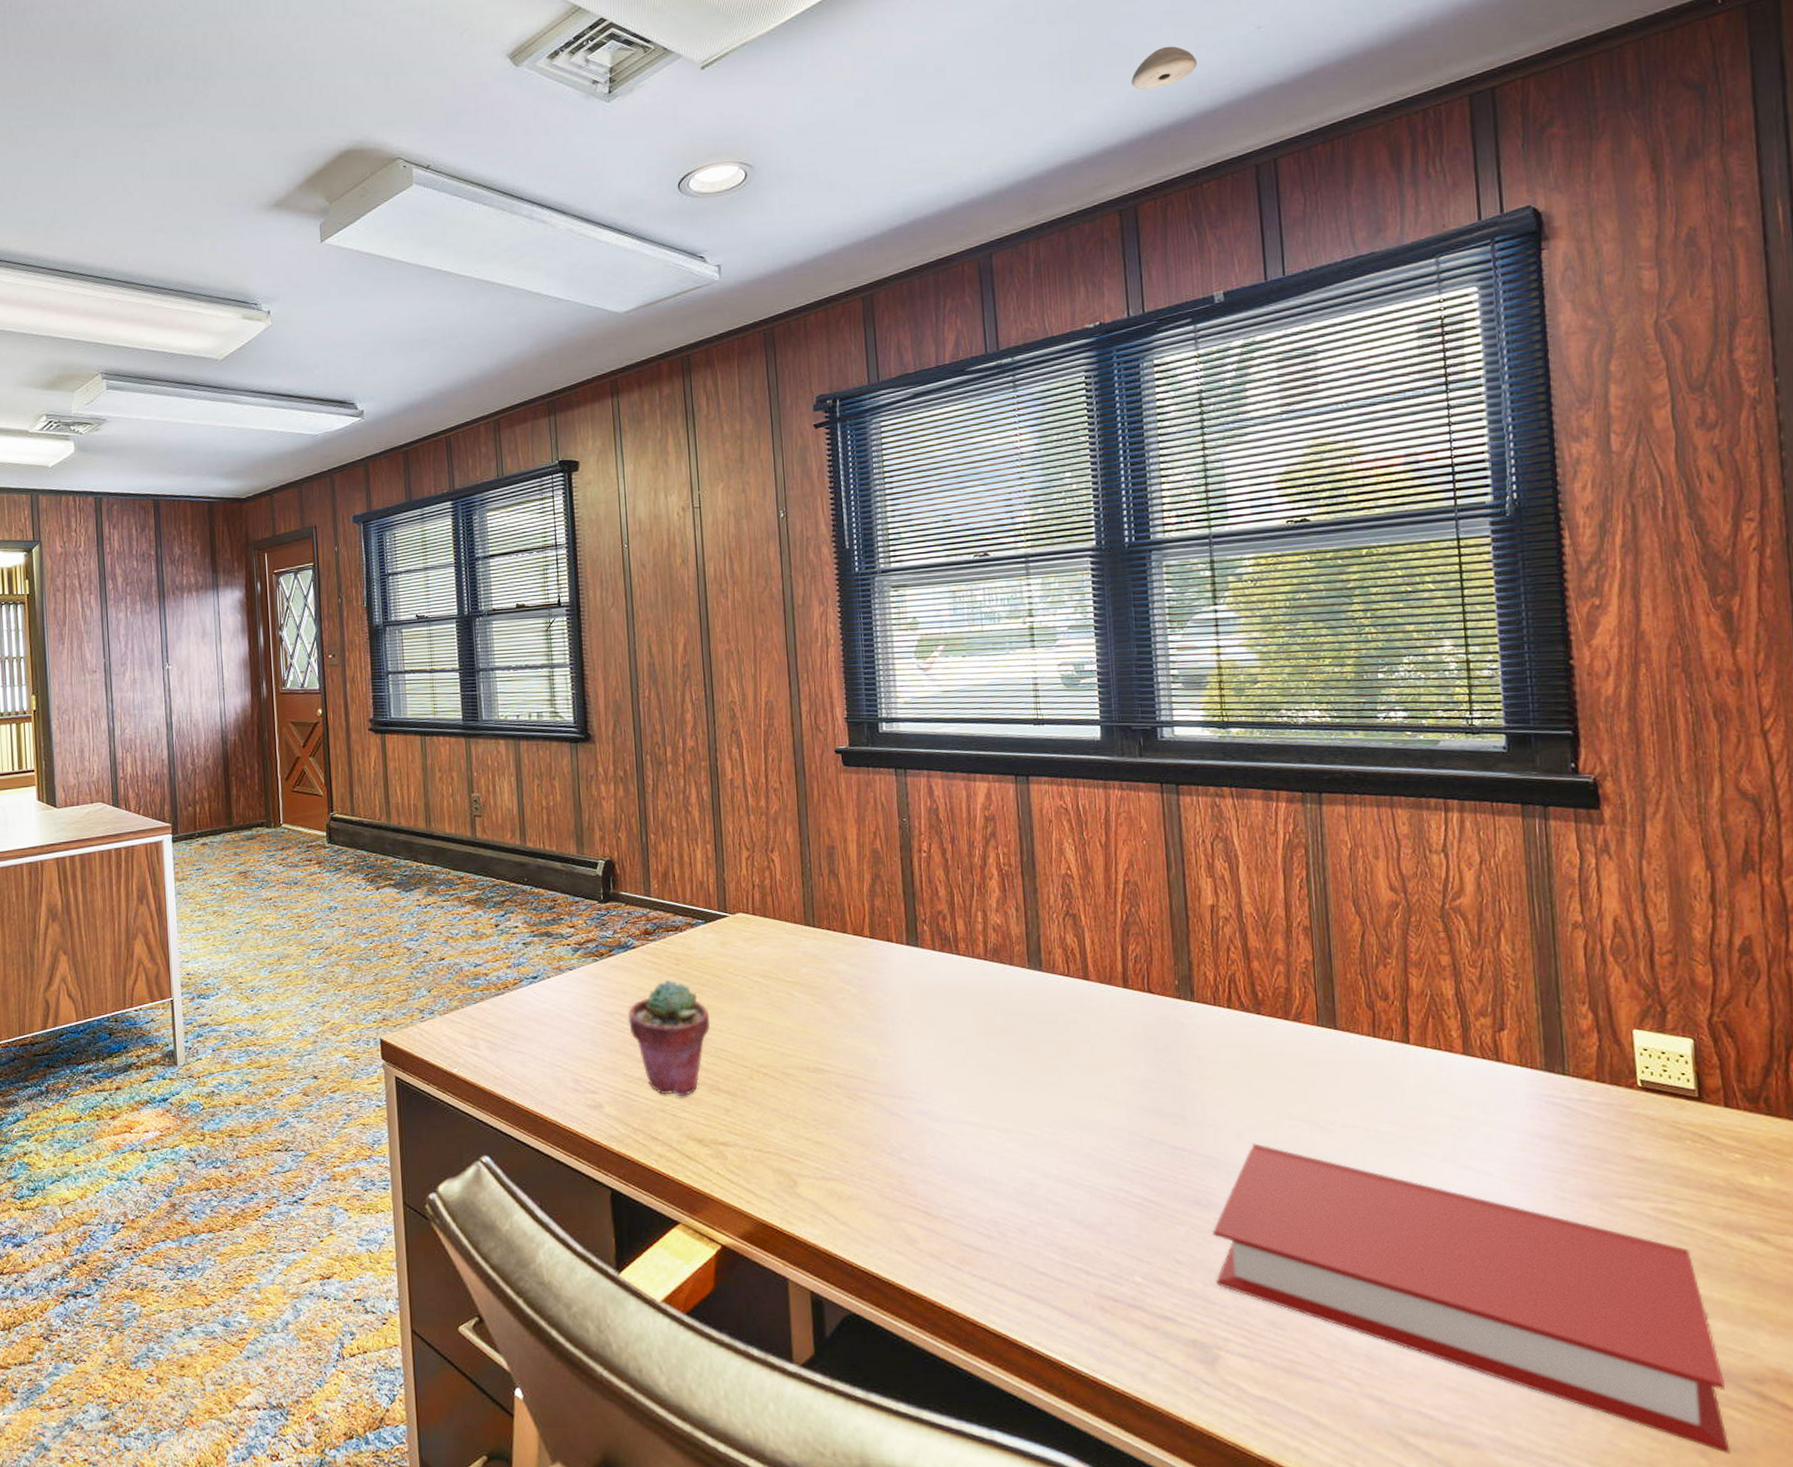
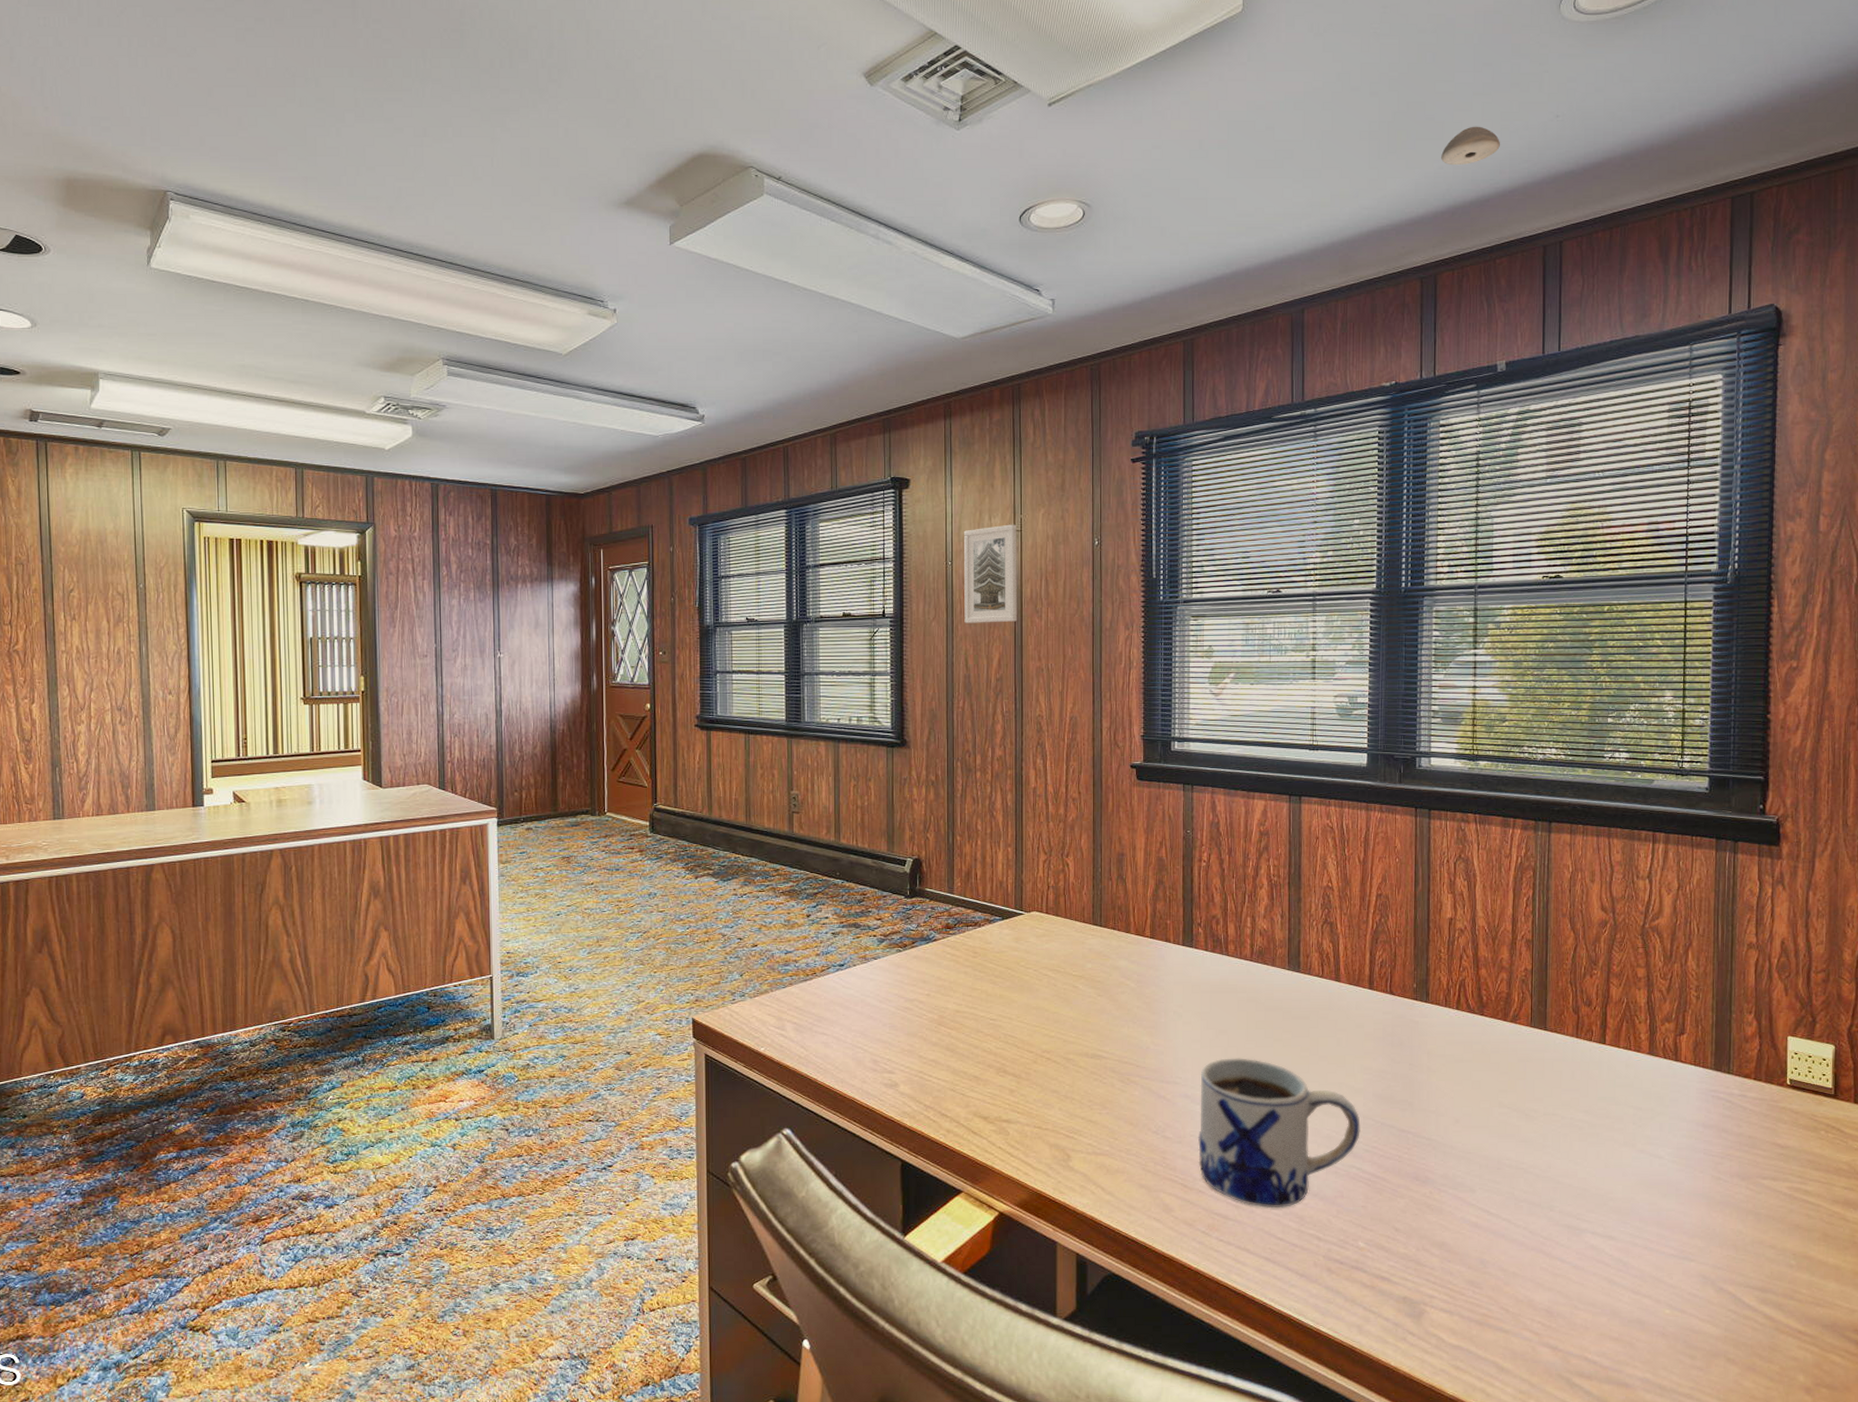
potted succulent: present [627,980,710,1097] -> none [925,971,1000,1078]
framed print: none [639,501,701,608] -> present [964,524,1017,623]
mug: none [937,1068,1126,1238] -> present [1198,1058,1361,1208]
book: present [1212,1143,1730,1454] -> none [1427,1128,1832,1392]

